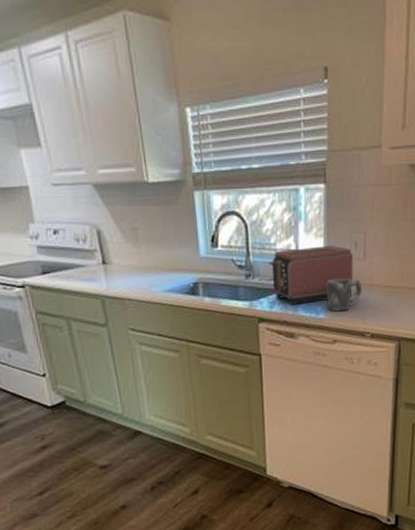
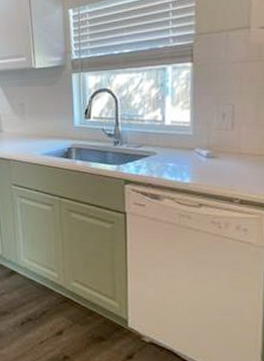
toaster: present [268,245,353,305] -> none [136,116,221,169]
mug: present [326,278,362,312] -> none [192,146,229,177]

